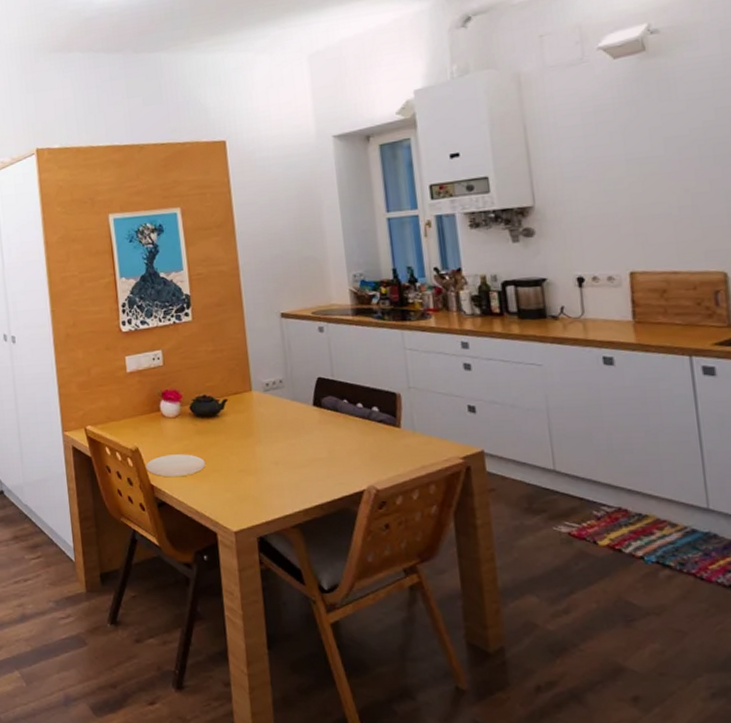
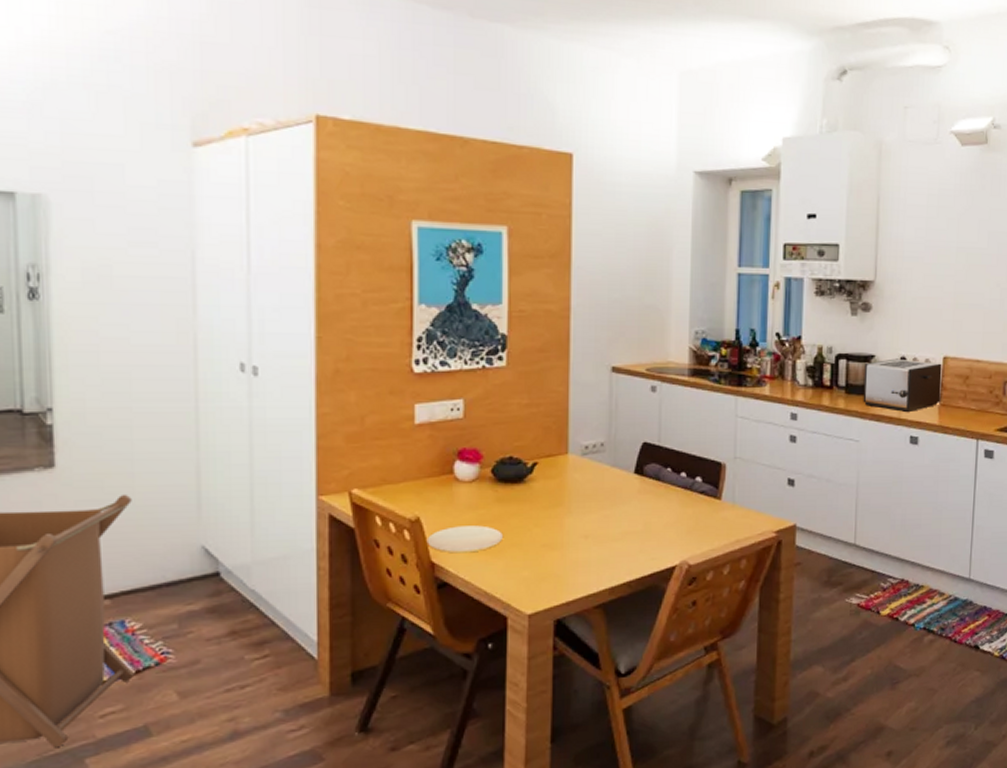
toaster: none [535,279,634,333] -> present [863,358,942,412]

